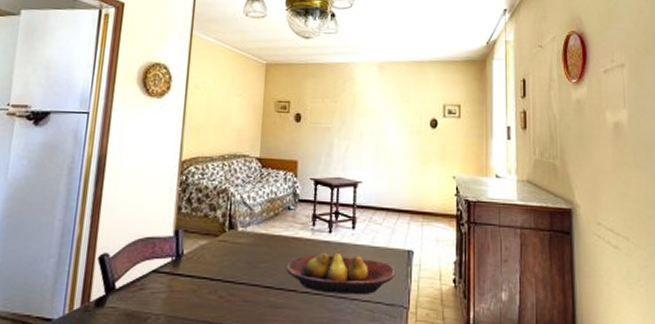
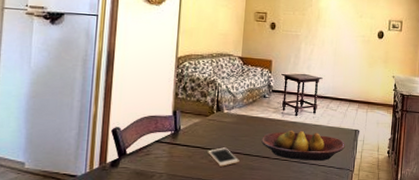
cell phone: none [217,278,258,304] -> present [208,147,240,167]

